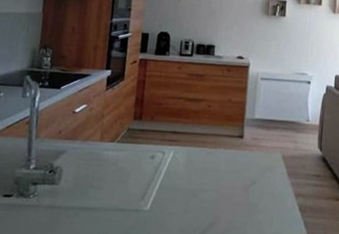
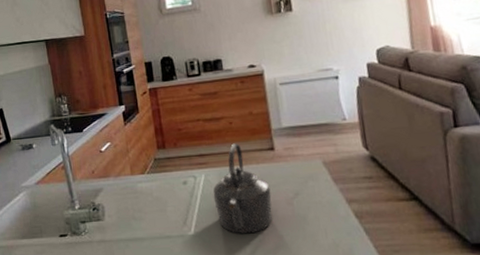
kettle: none [176,126,232,216] -> present [213,143,272,234]

